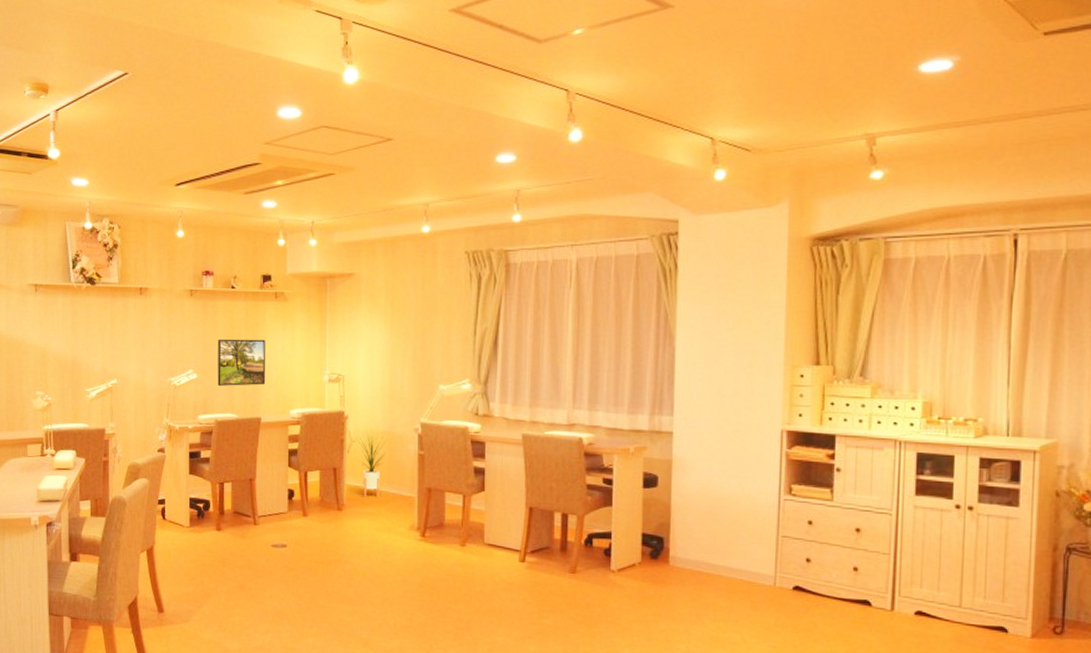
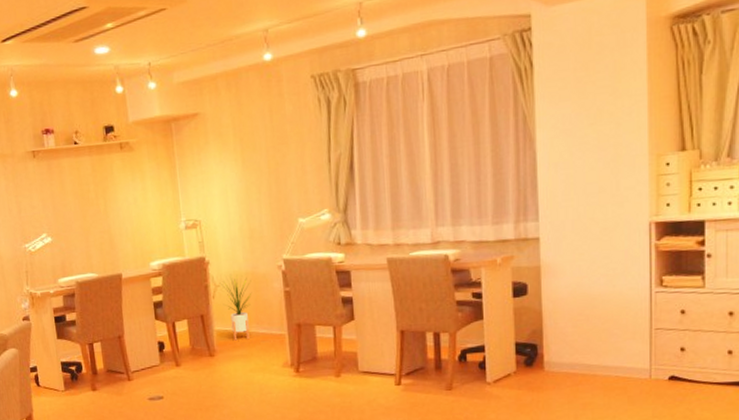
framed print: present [217,339,266,386] -> none [68,193,122,247]

